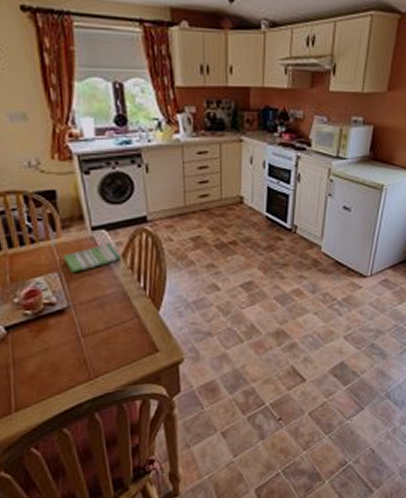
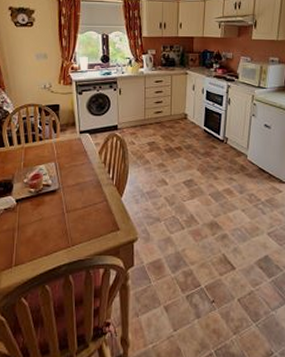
dish towel: present [64,242,121,272] -> none [60,142,98,163]

